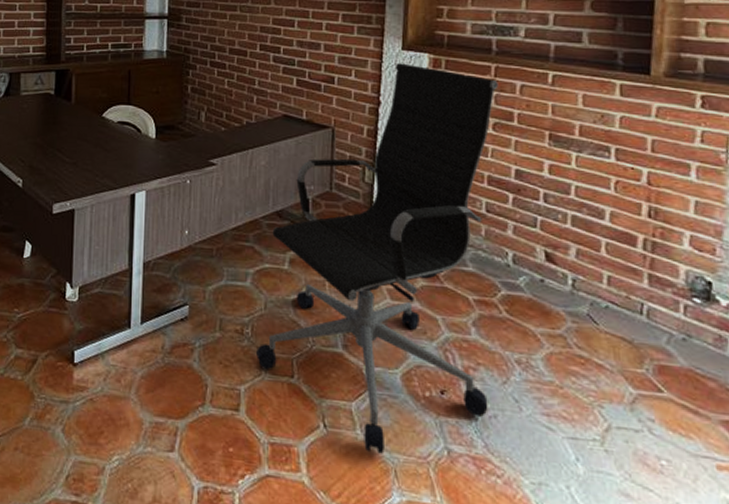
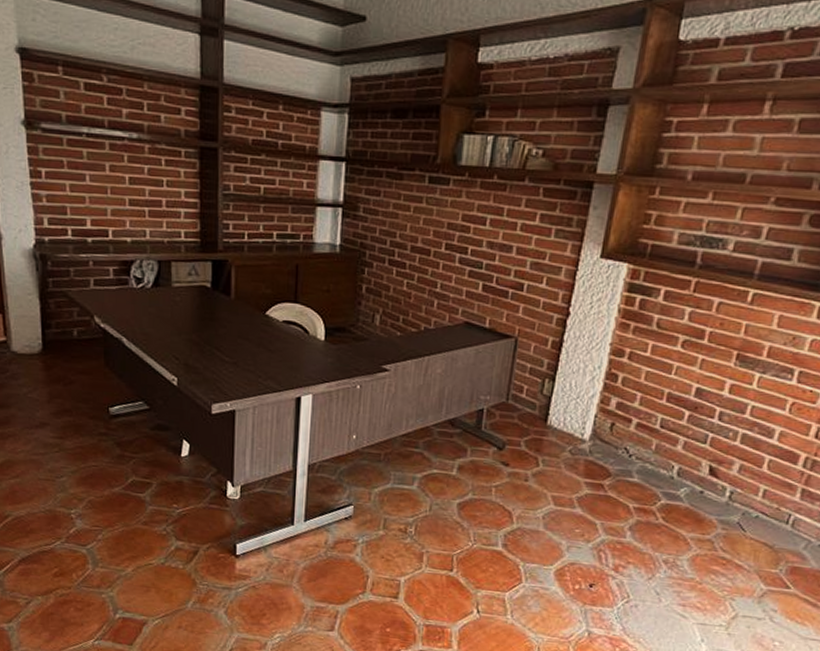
office chair: present [255,63,499,454] -> none [417,272,696,635]

